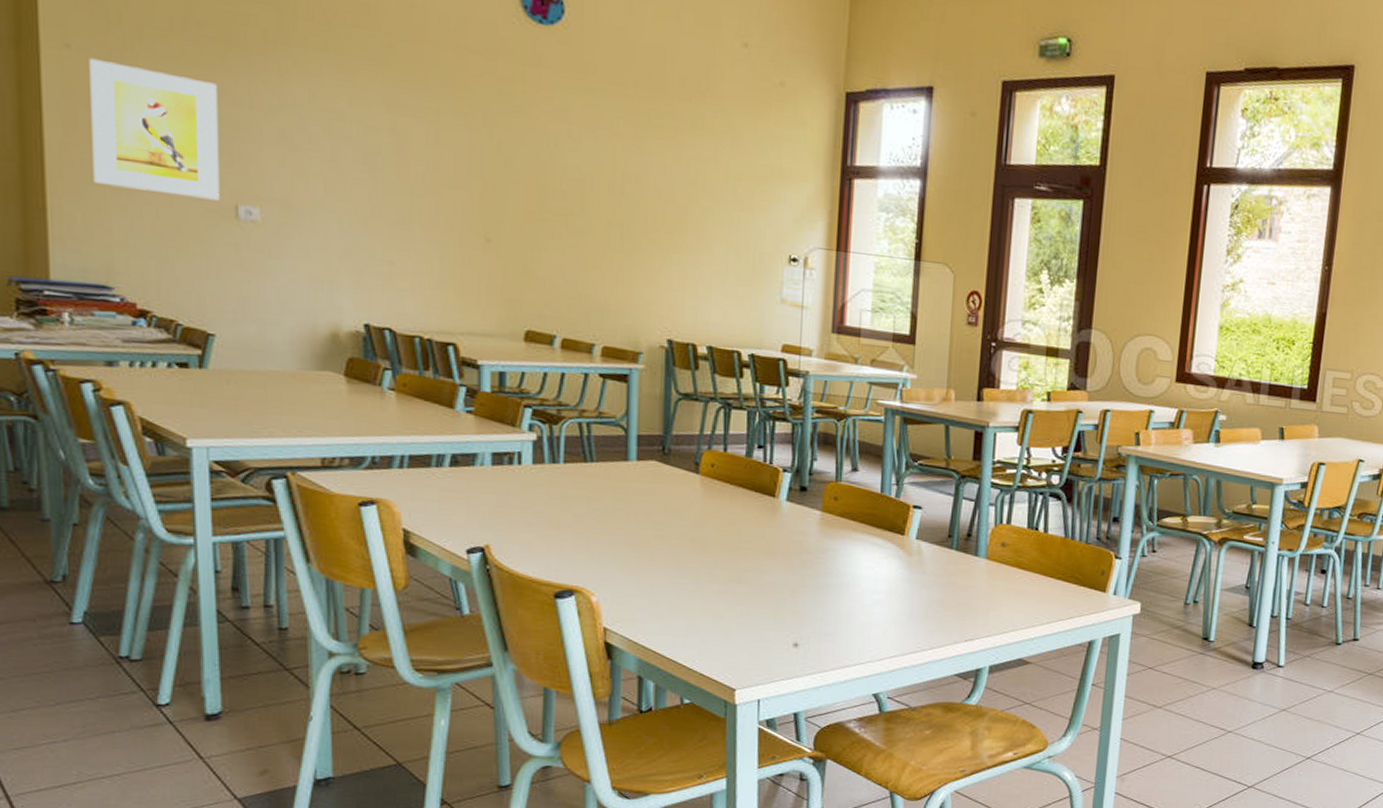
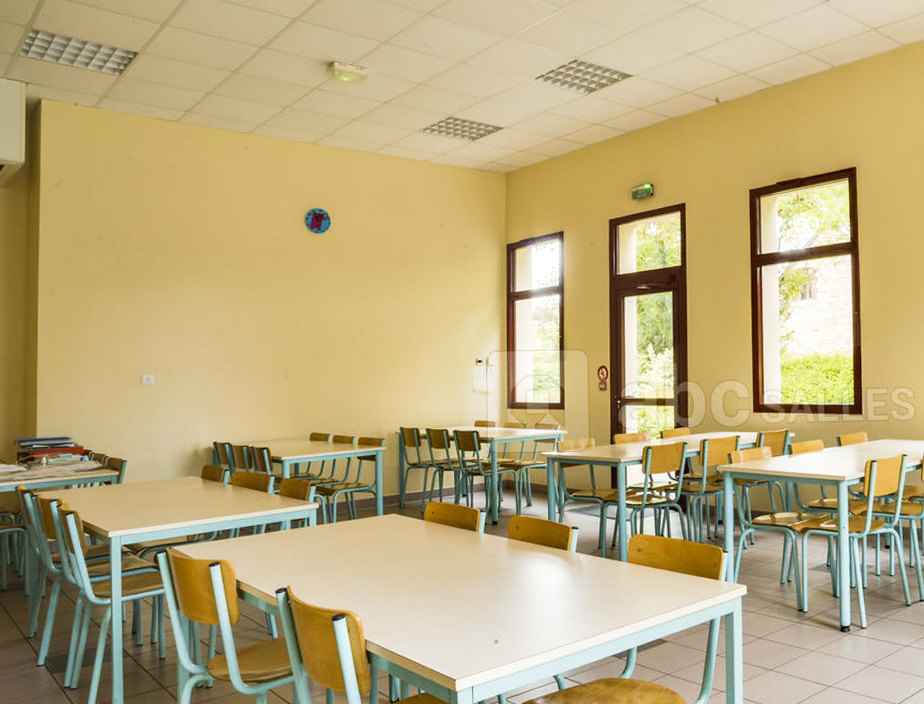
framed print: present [89,58,219,201] -> none [63,298,132,375]

